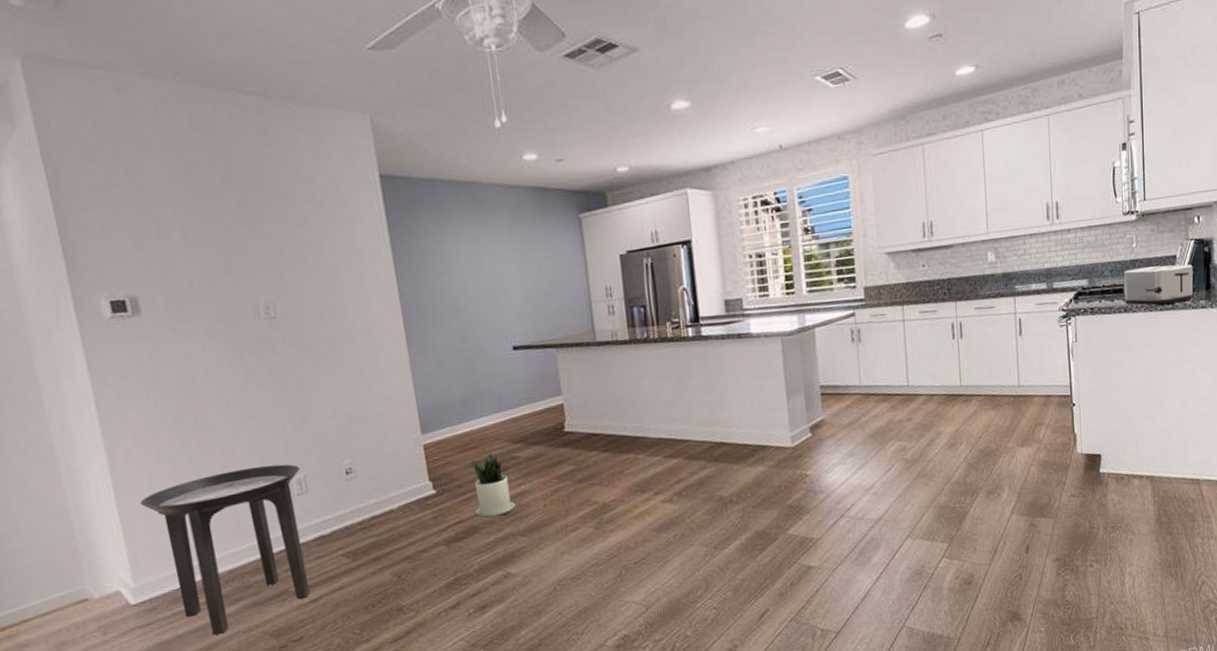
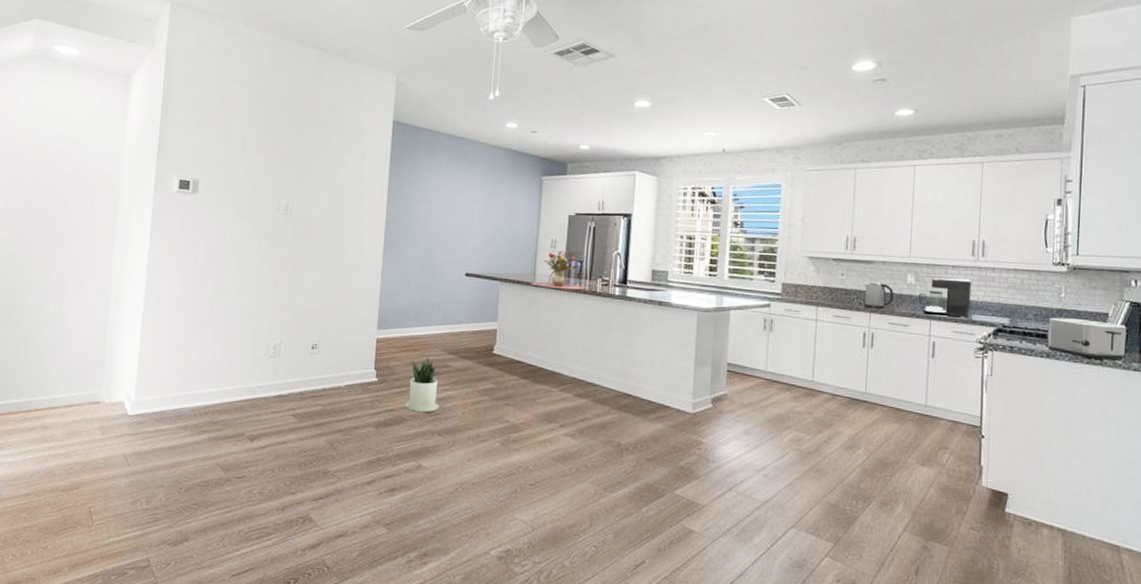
side table: present [139,464,311,635] -> none [157,326,278,457]
flower arrangement: none [590,296,655,345] -> present [530,250,586,290]
kettle: none [947,266,977,297] -> present [864,281,894,309]
coffee maker: none [1000,244,1051,291] -> present [918,276,972,318]

